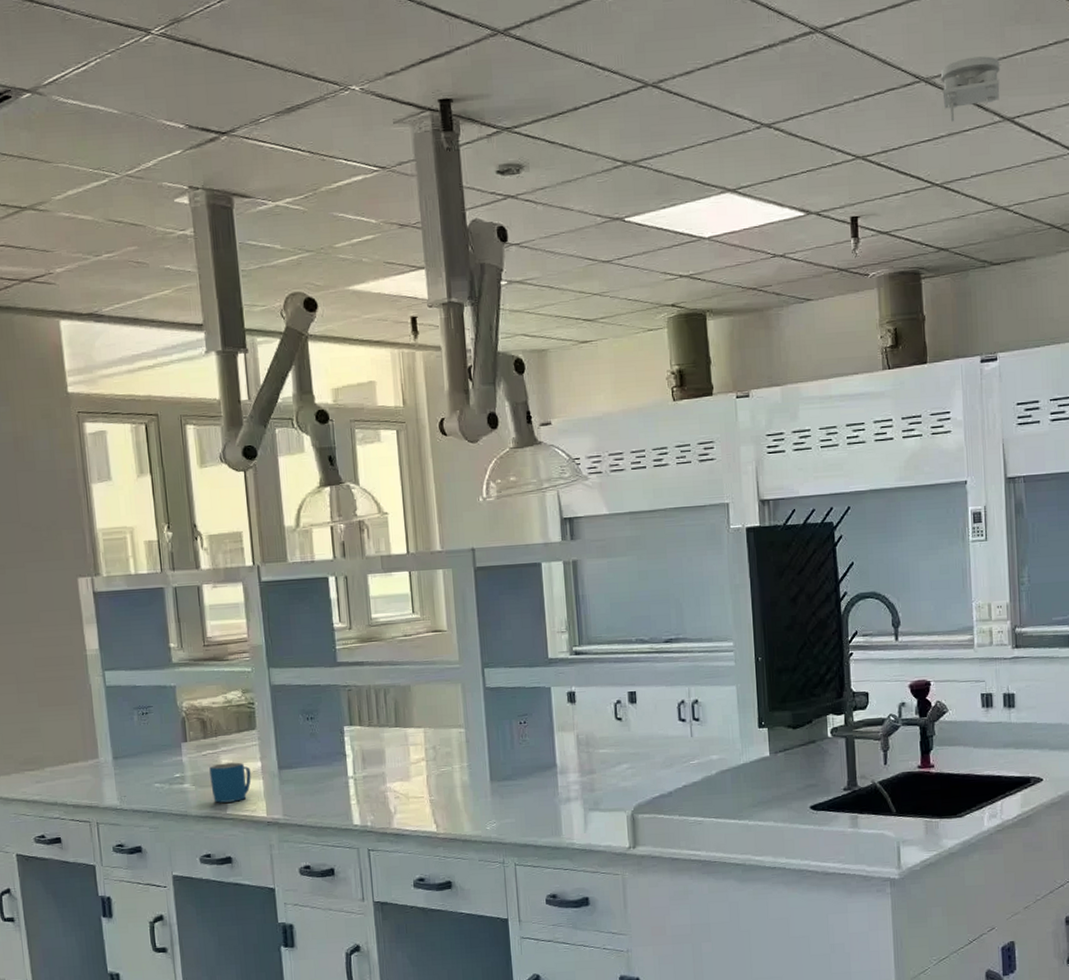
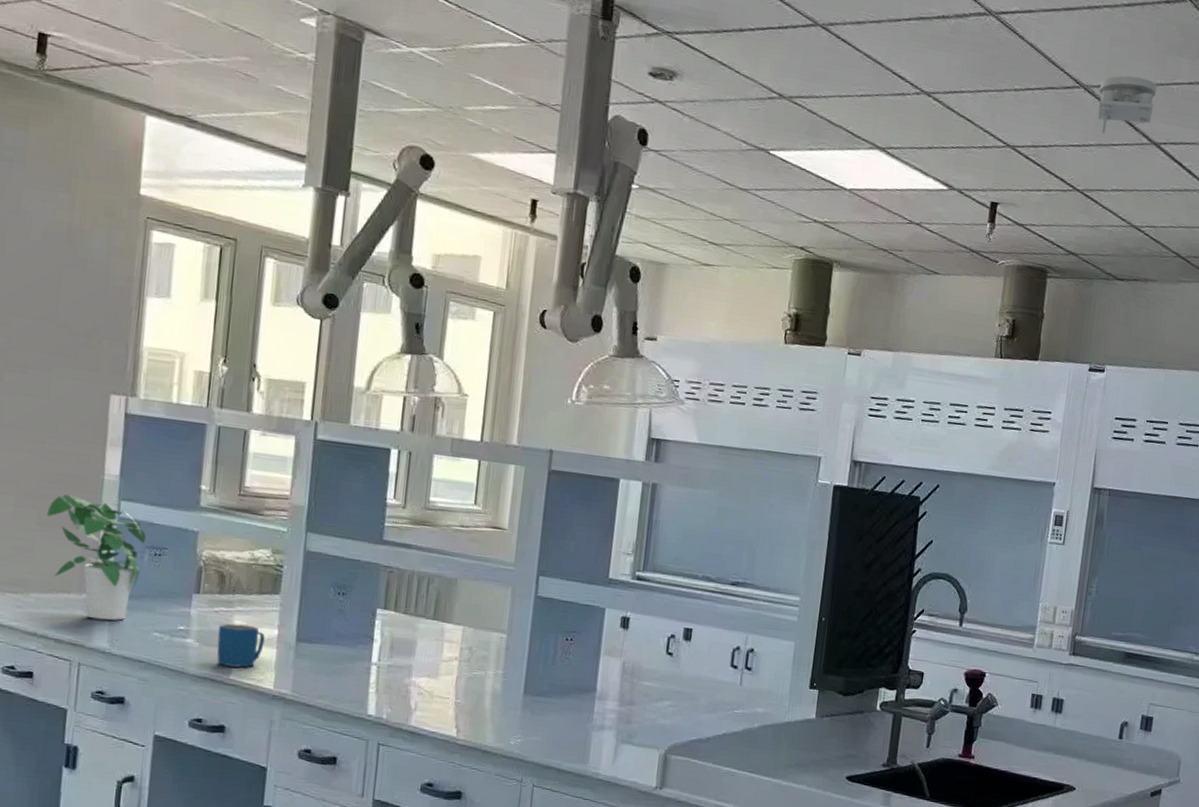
potted plant: none [45,674,133,782] -> present [46,493,146,621]

